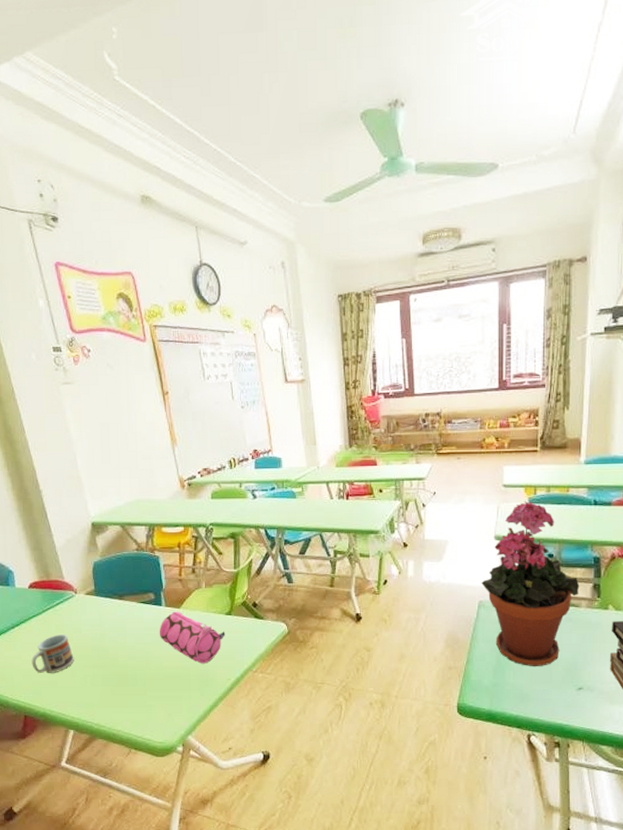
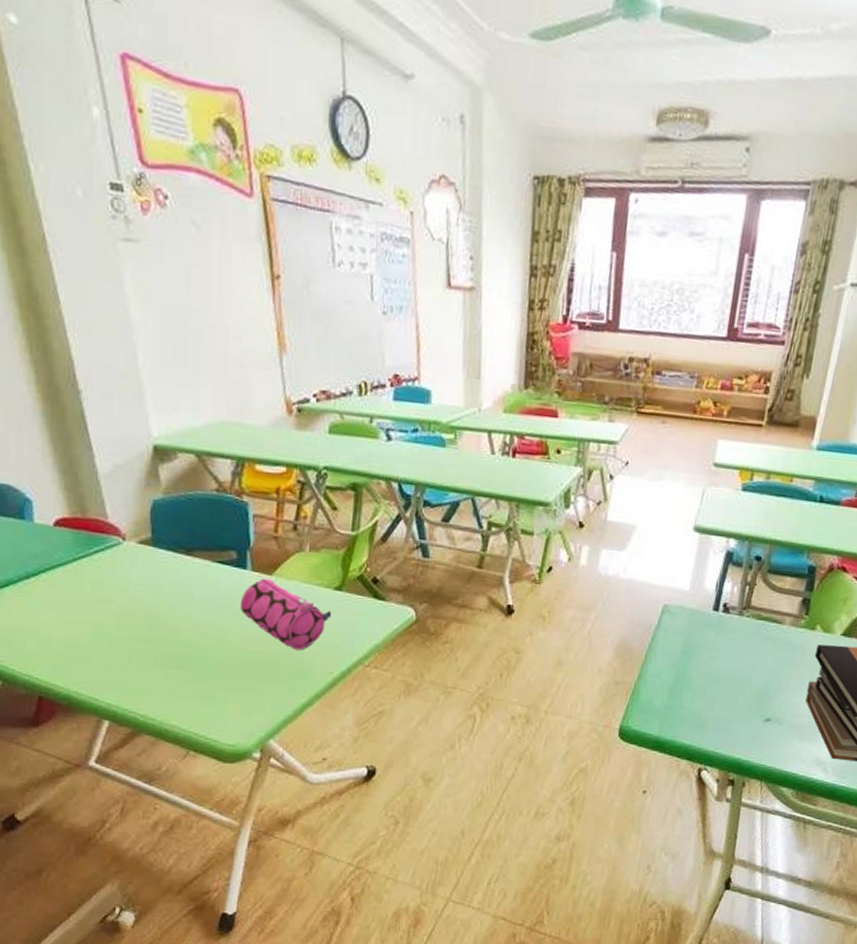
cup: present [31,634,74,673] -> none [53,593,116,644]
potted plant: present [481,501,580,666] -> none [669,487,787,690]

